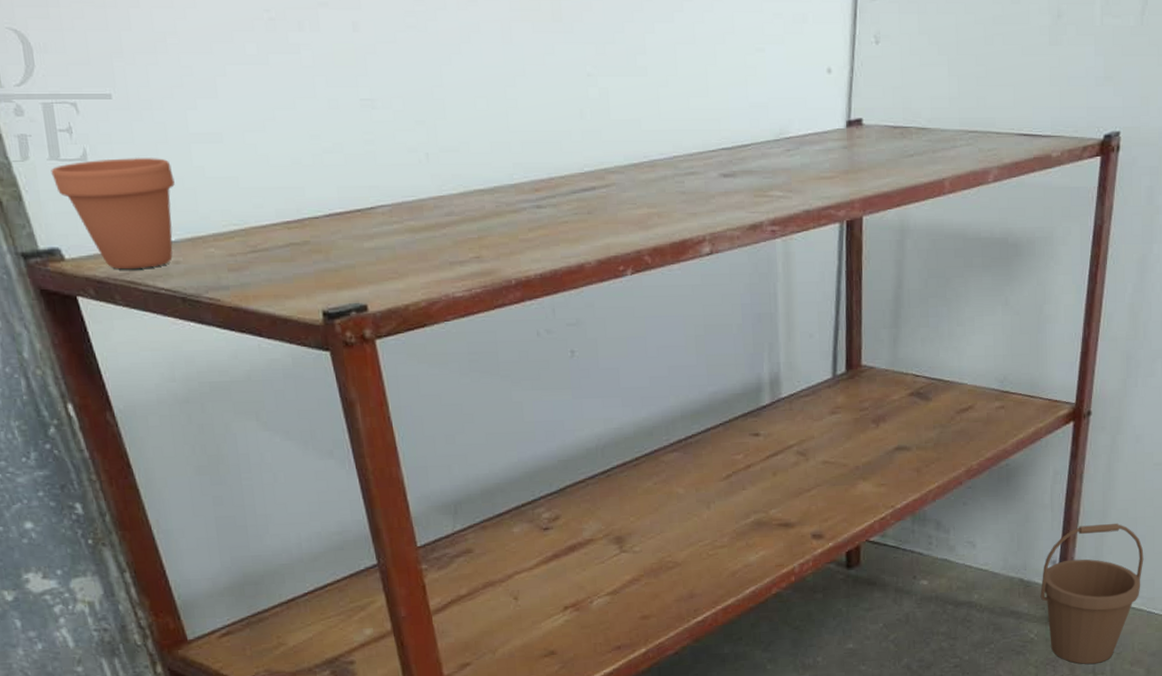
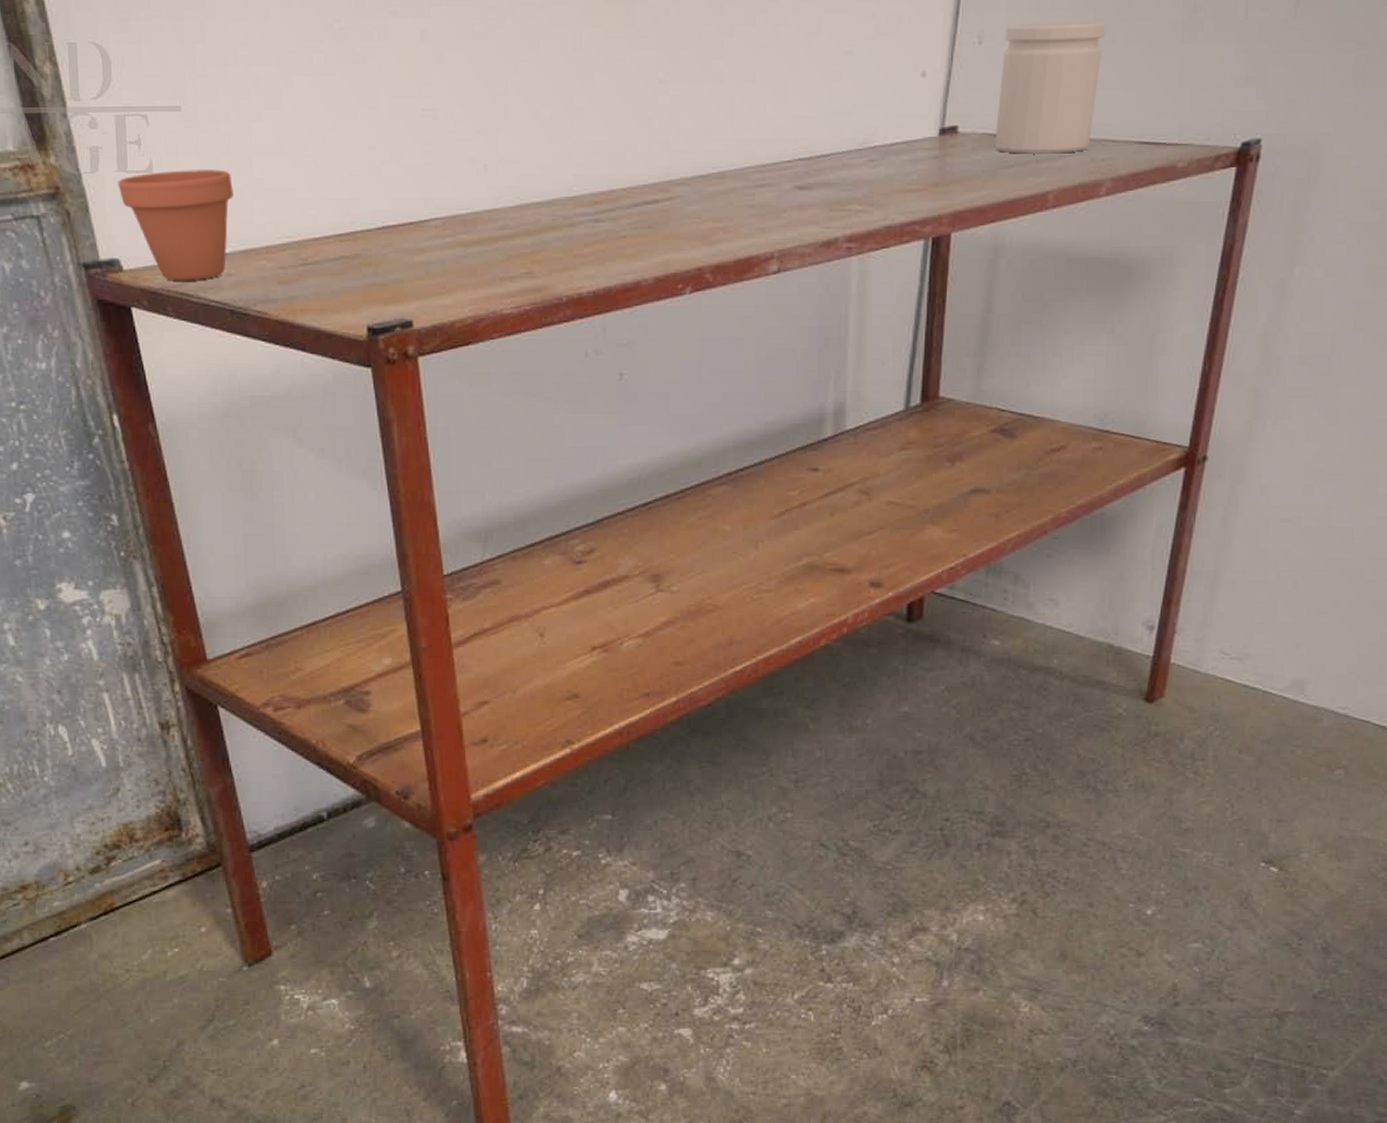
jar: none [895,25,984,144] -> present [994,21,1105,154]
bucket: present [1040,523,1144,665] -> none [1132,586,1263,748]

